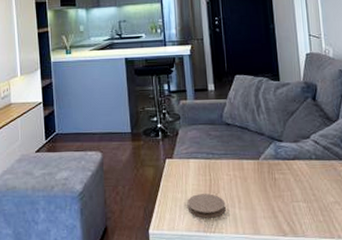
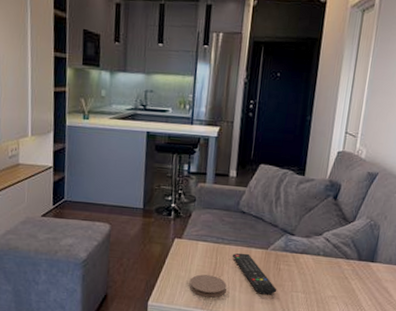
remote control: none [224,166,277,209] -> present [232,253,277,295]

